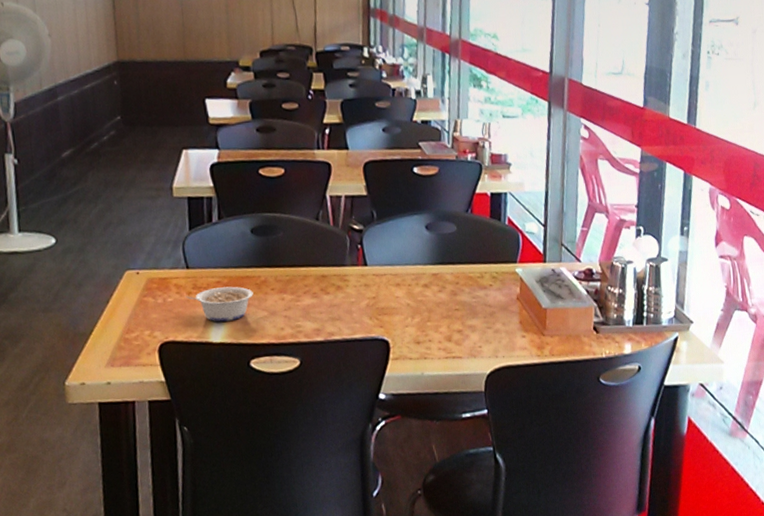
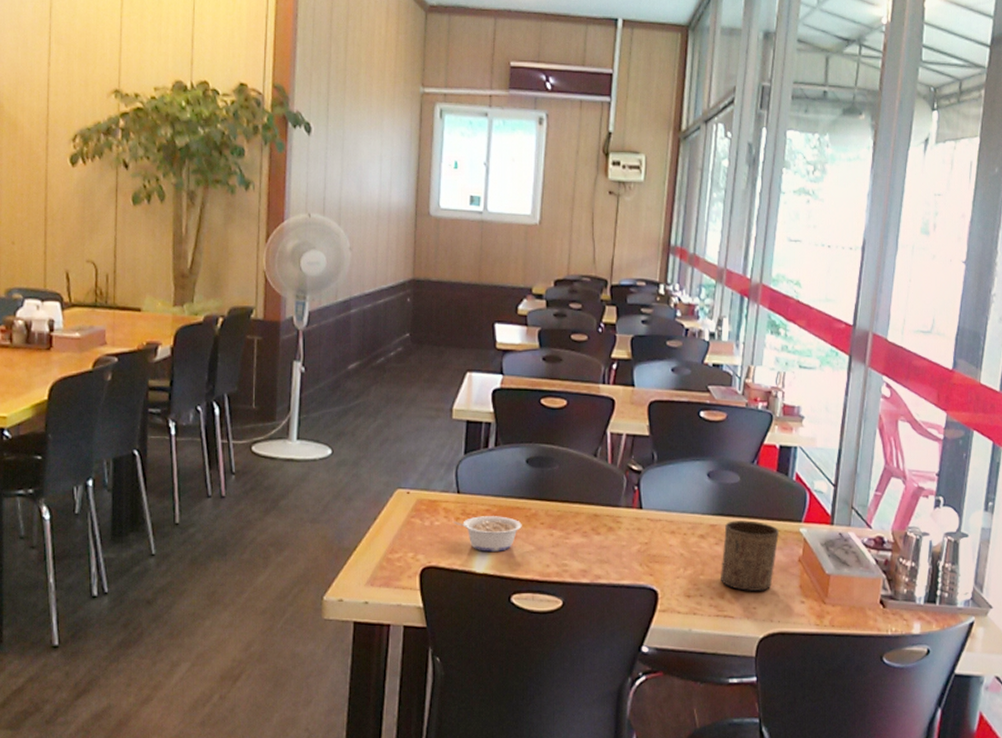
cup: none [446,266,497,332] -> present [721,520,779,591]

